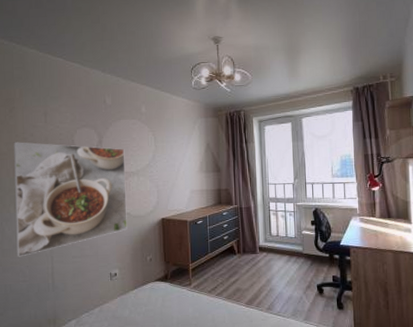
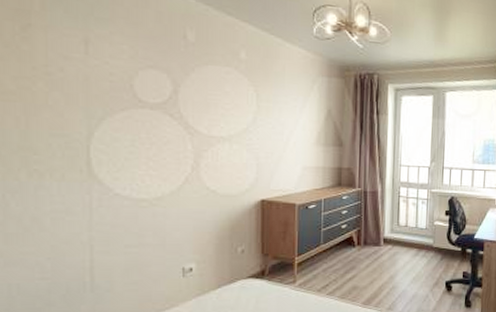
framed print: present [14,142,127,257] -> none [28,77,213,245]

